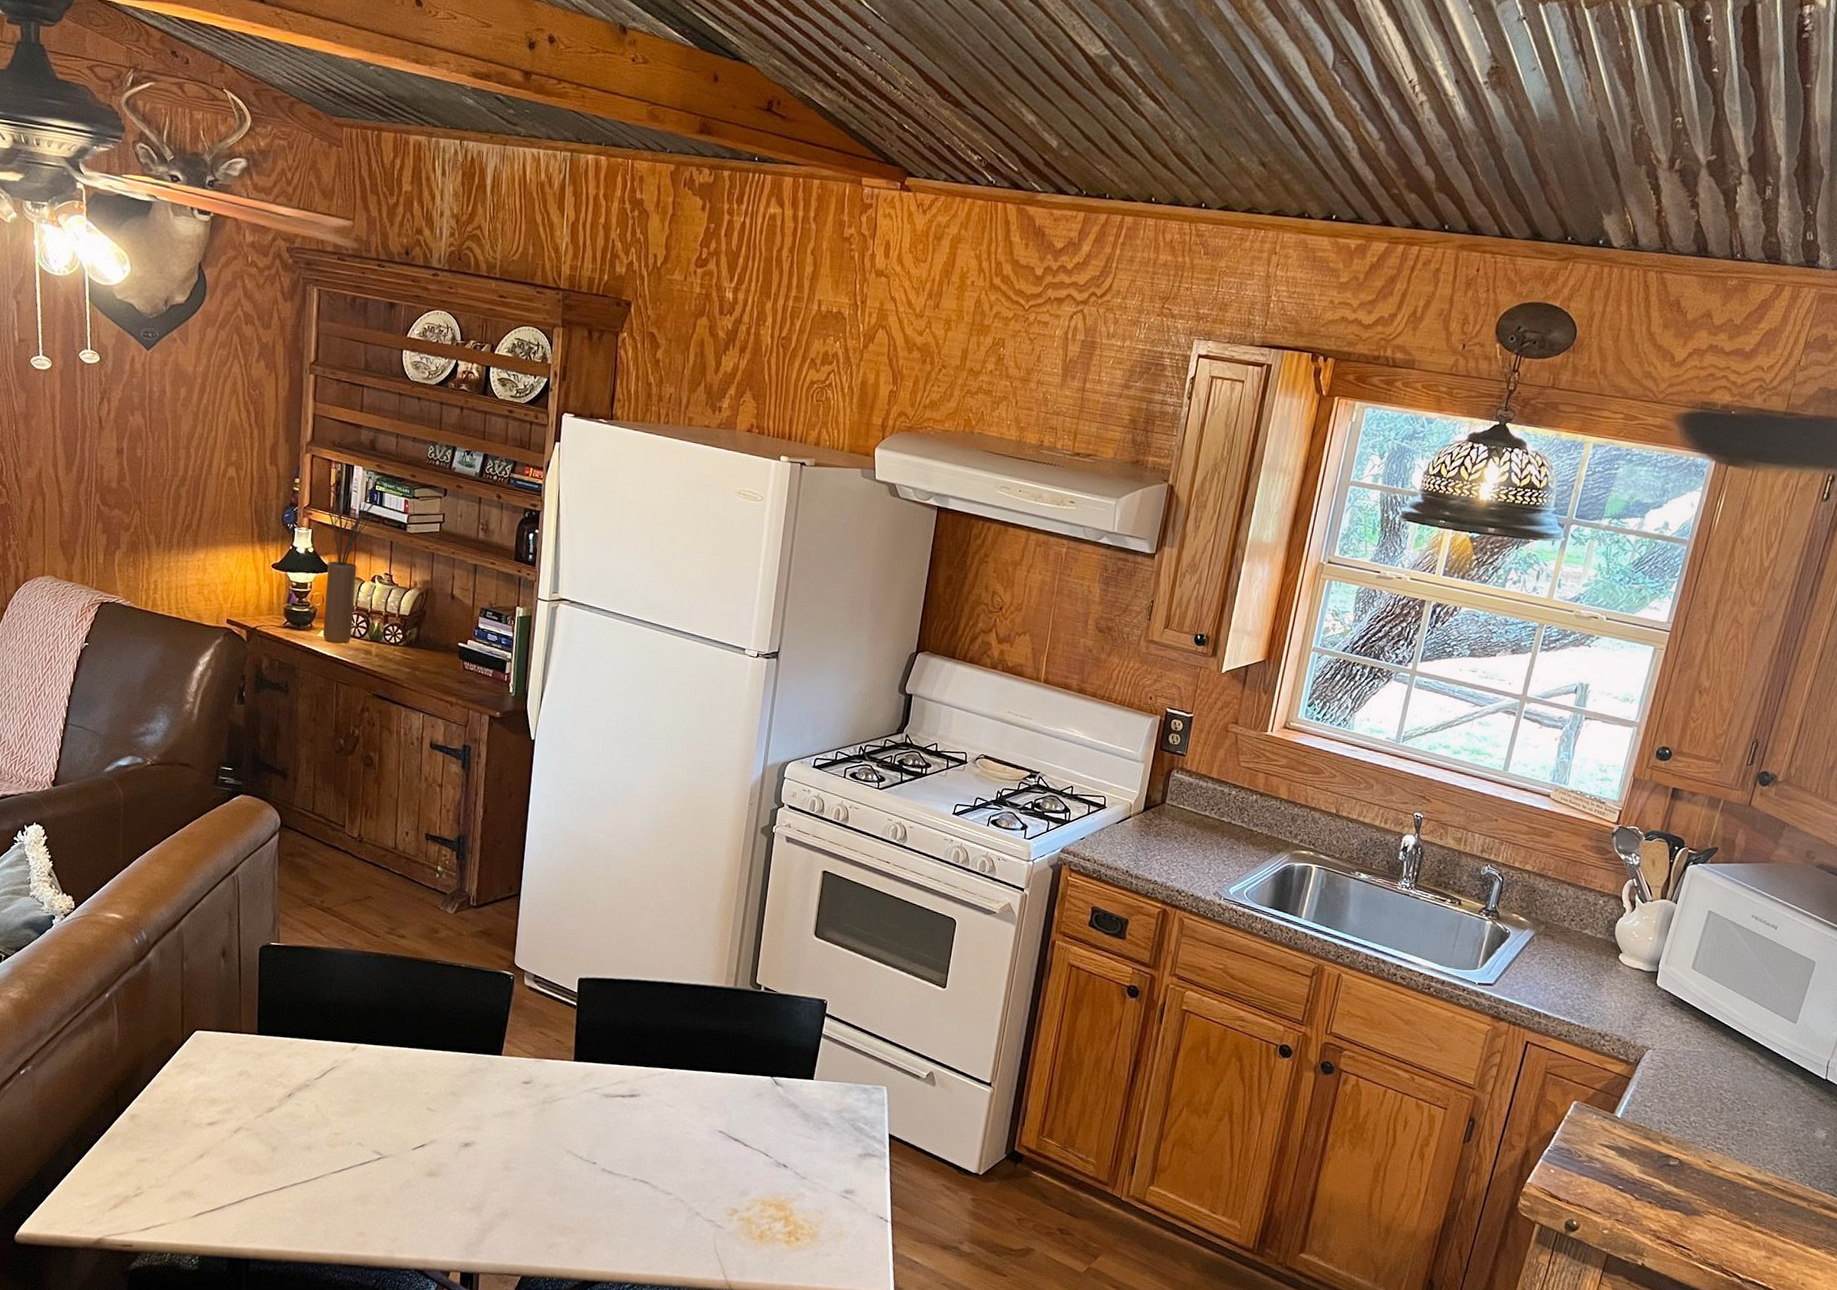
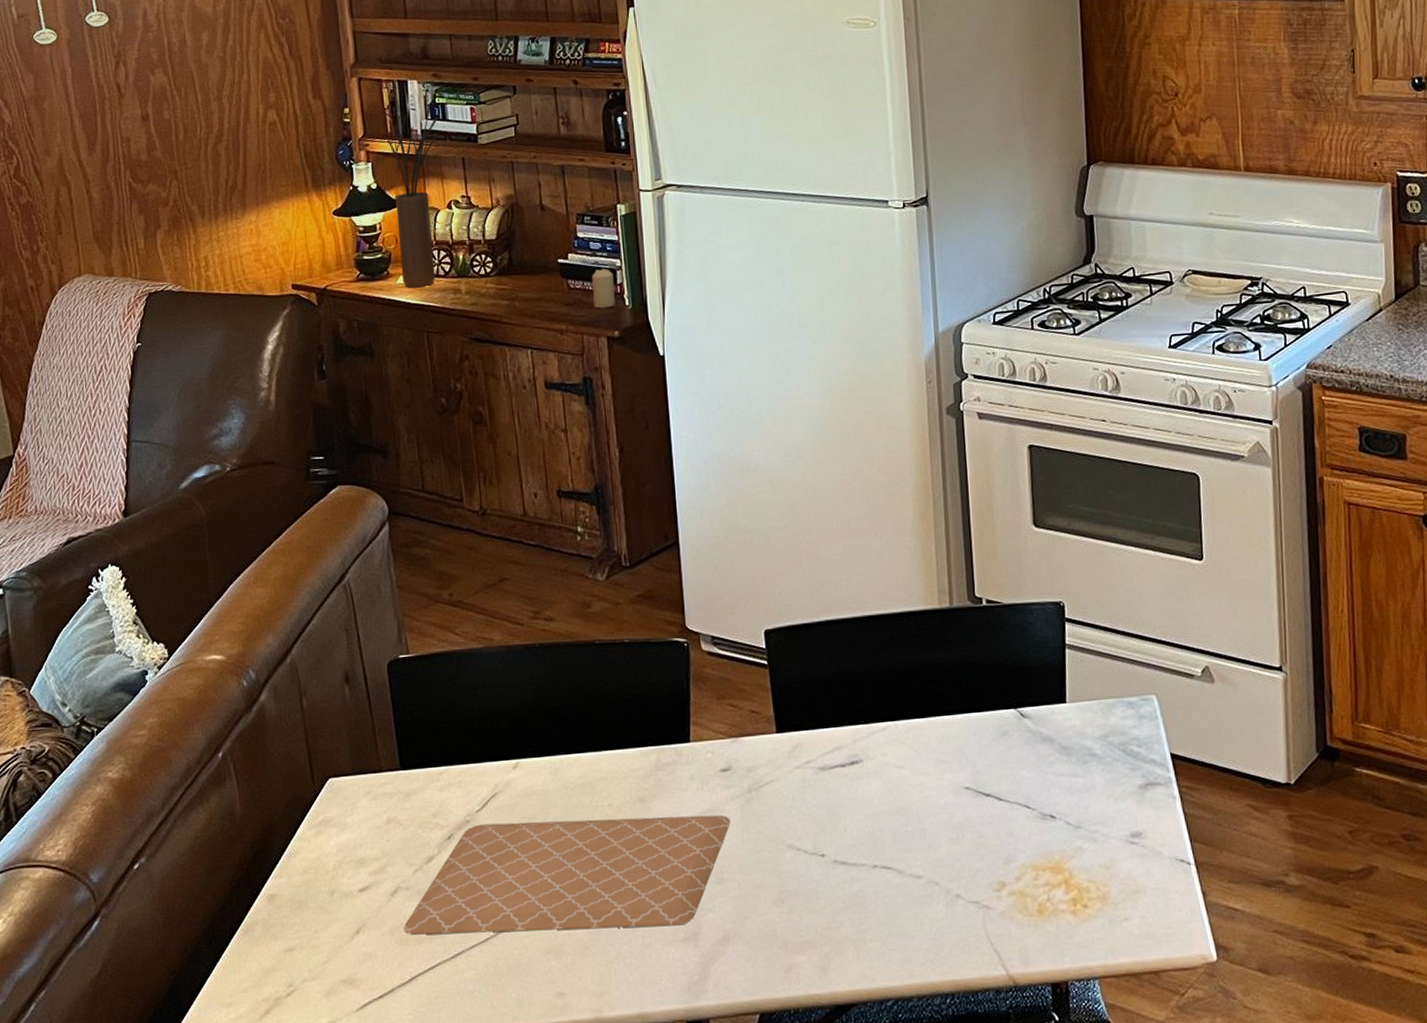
placemat: none [241,1089,524,1197] -> present [404,814,731,935]
candle: none [483,658,504,692] -> present [592,269,615,309]

